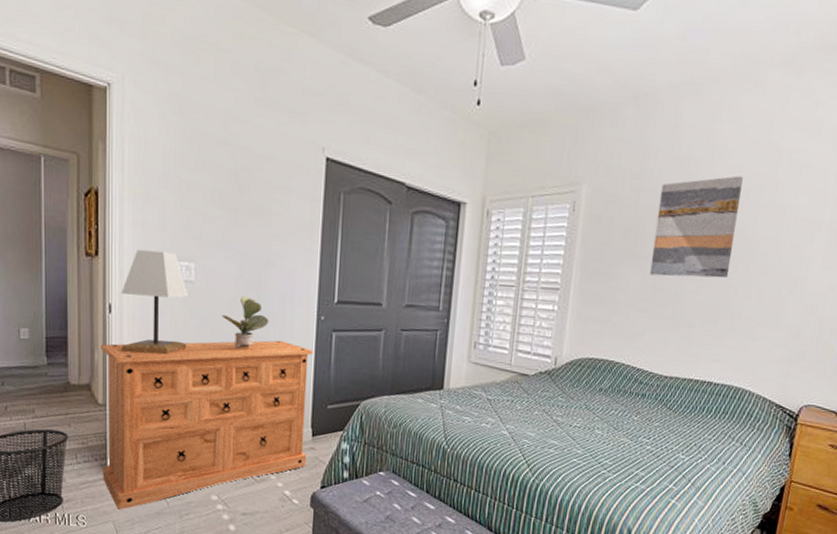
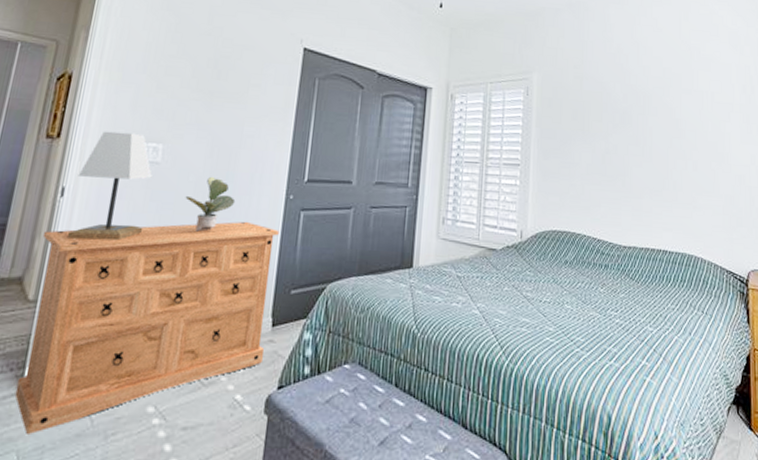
wall art: present [649,175,743,278] -> none [598,67,666,153]

